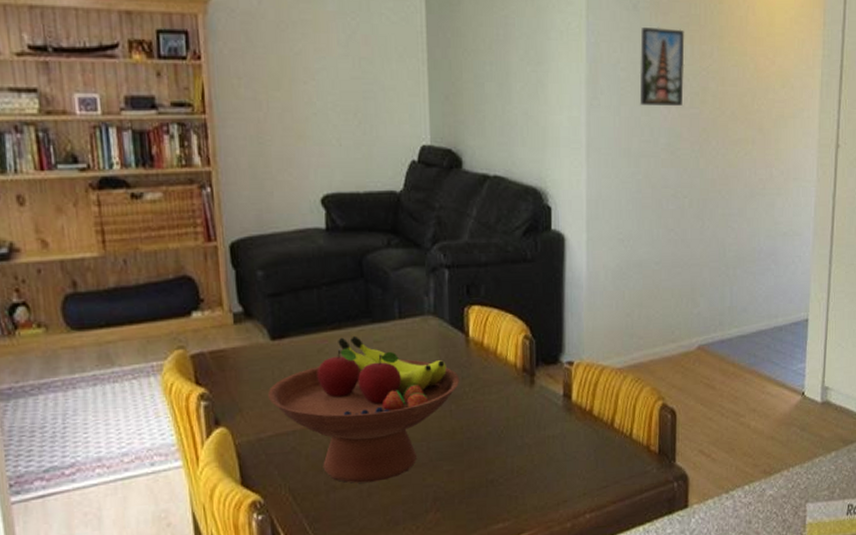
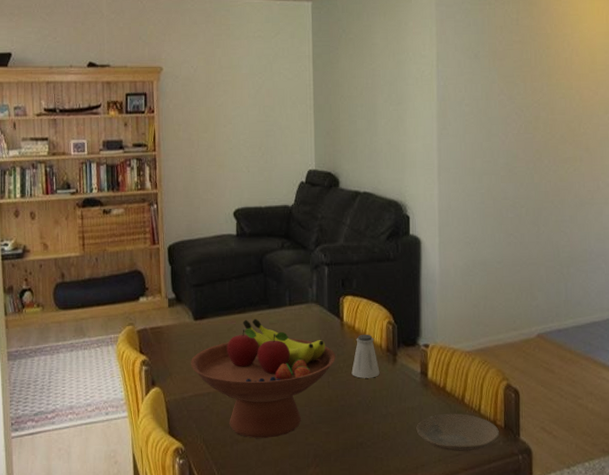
saltshaker: none [479,351,514,405] -> present [351,334,380,378]
plate: none [558,440,653,483] -> present [416,414,499,451]
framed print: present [639,27,685,107] -> none [481,70,519,133]

